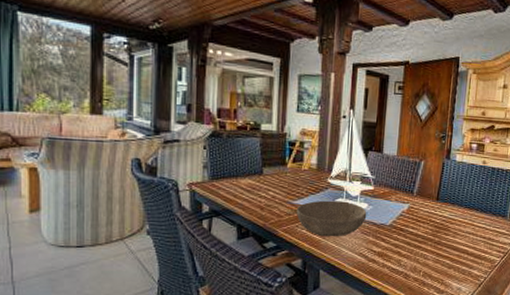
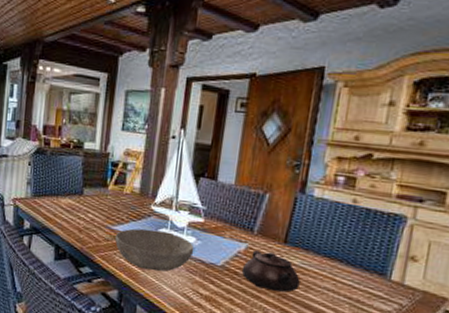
teapot: none [405,209,450,241] -> present [241,250,300,293]

